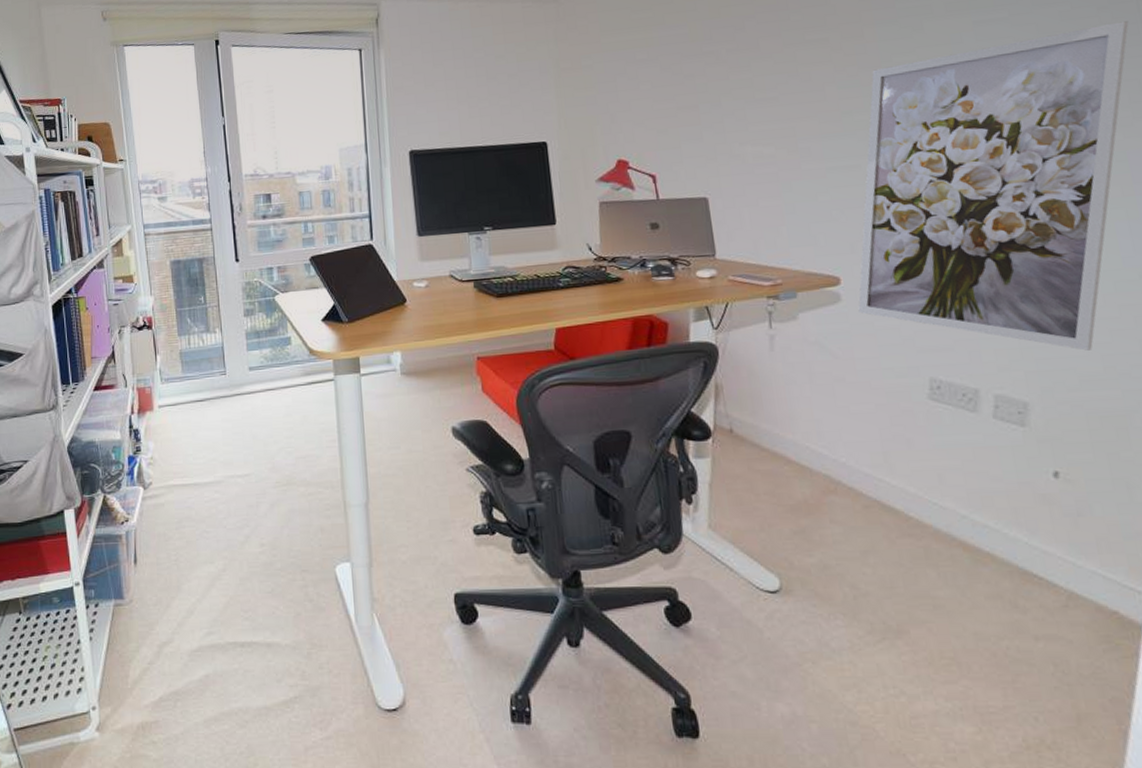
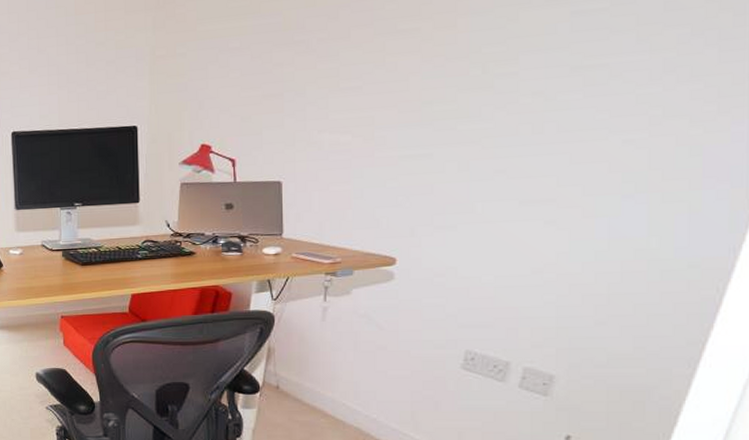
wall art: present [858,21,1129,351] -> none [409,12,736,332]

